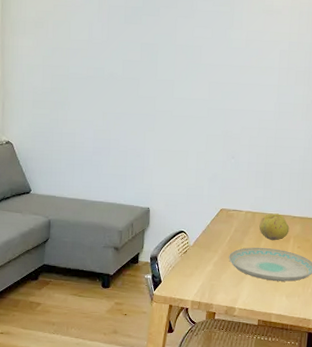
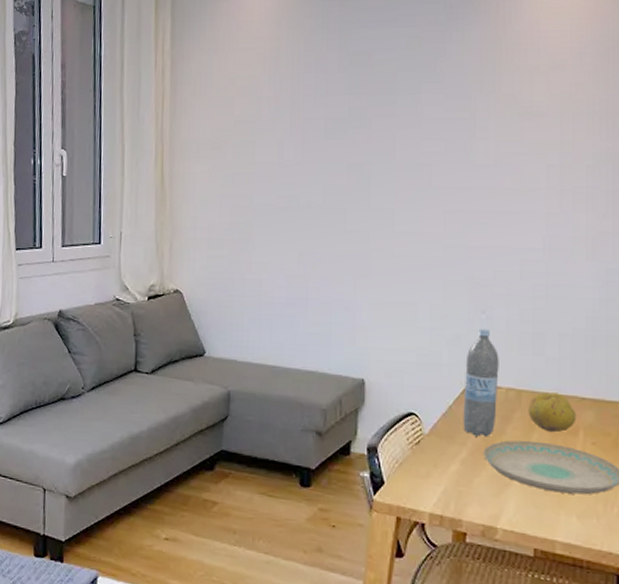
water bottle: none [216,169,242,246] -> present [463,328,499,437]

